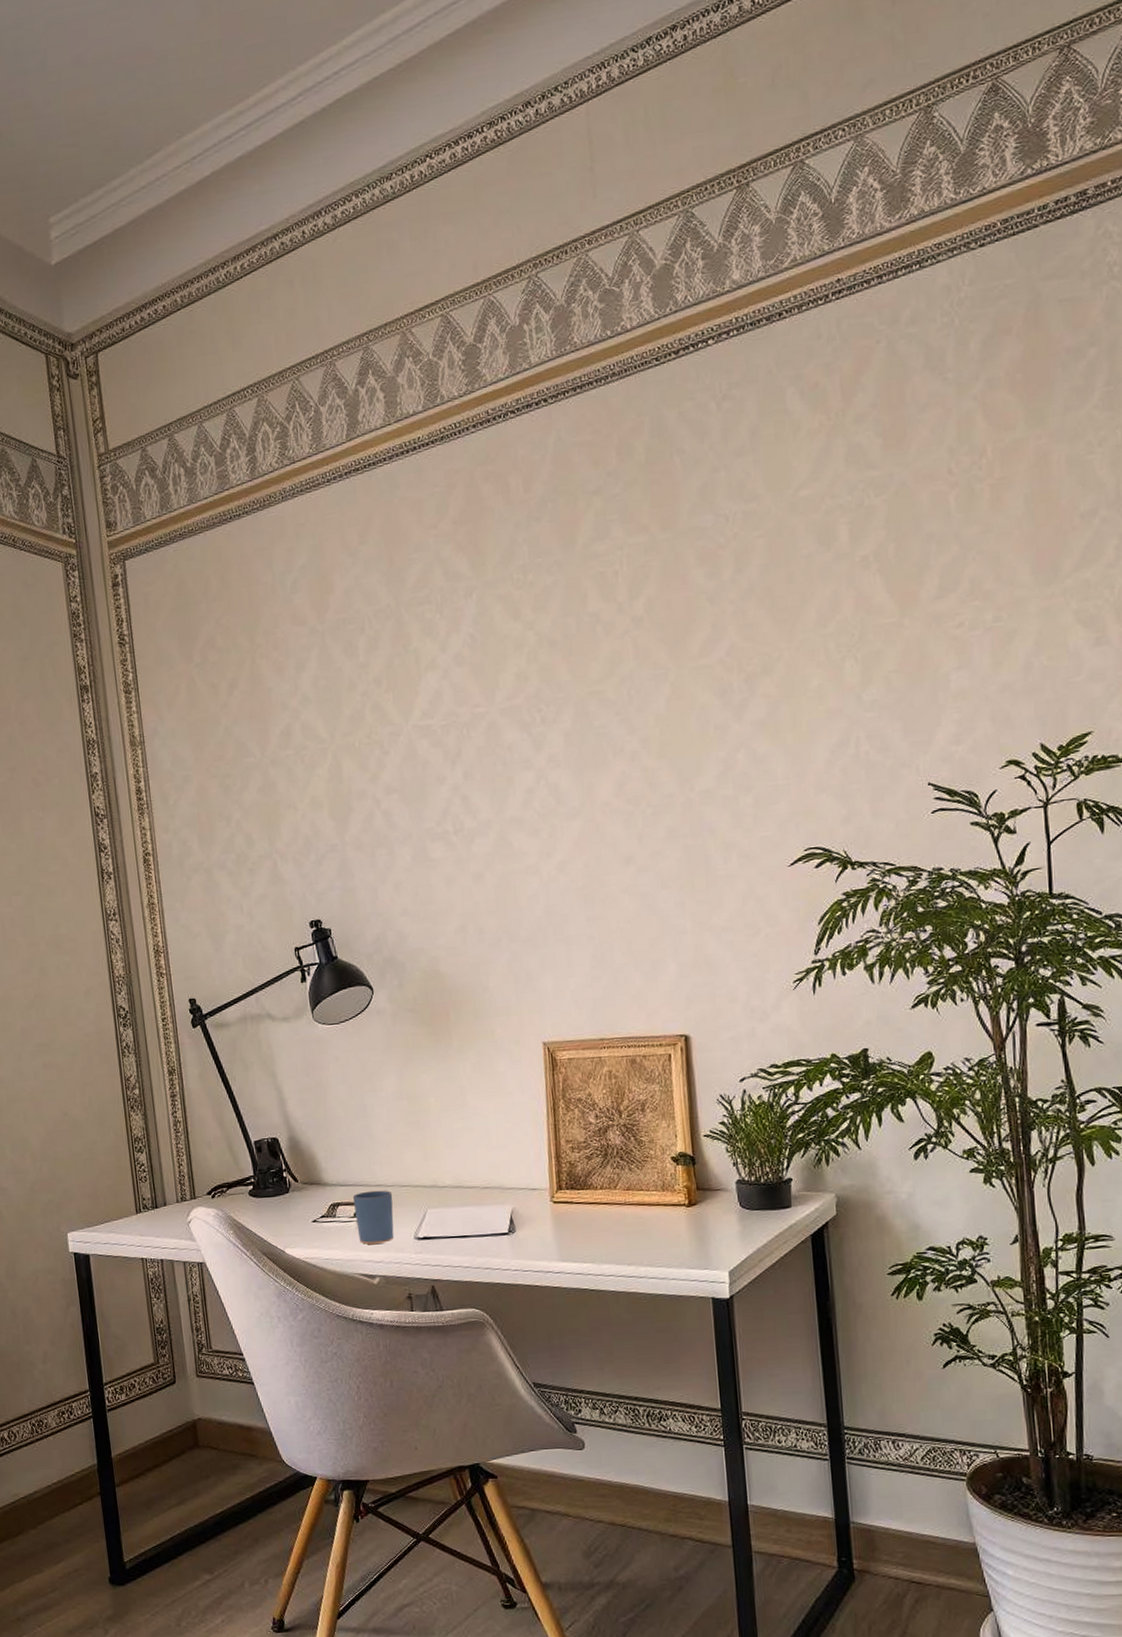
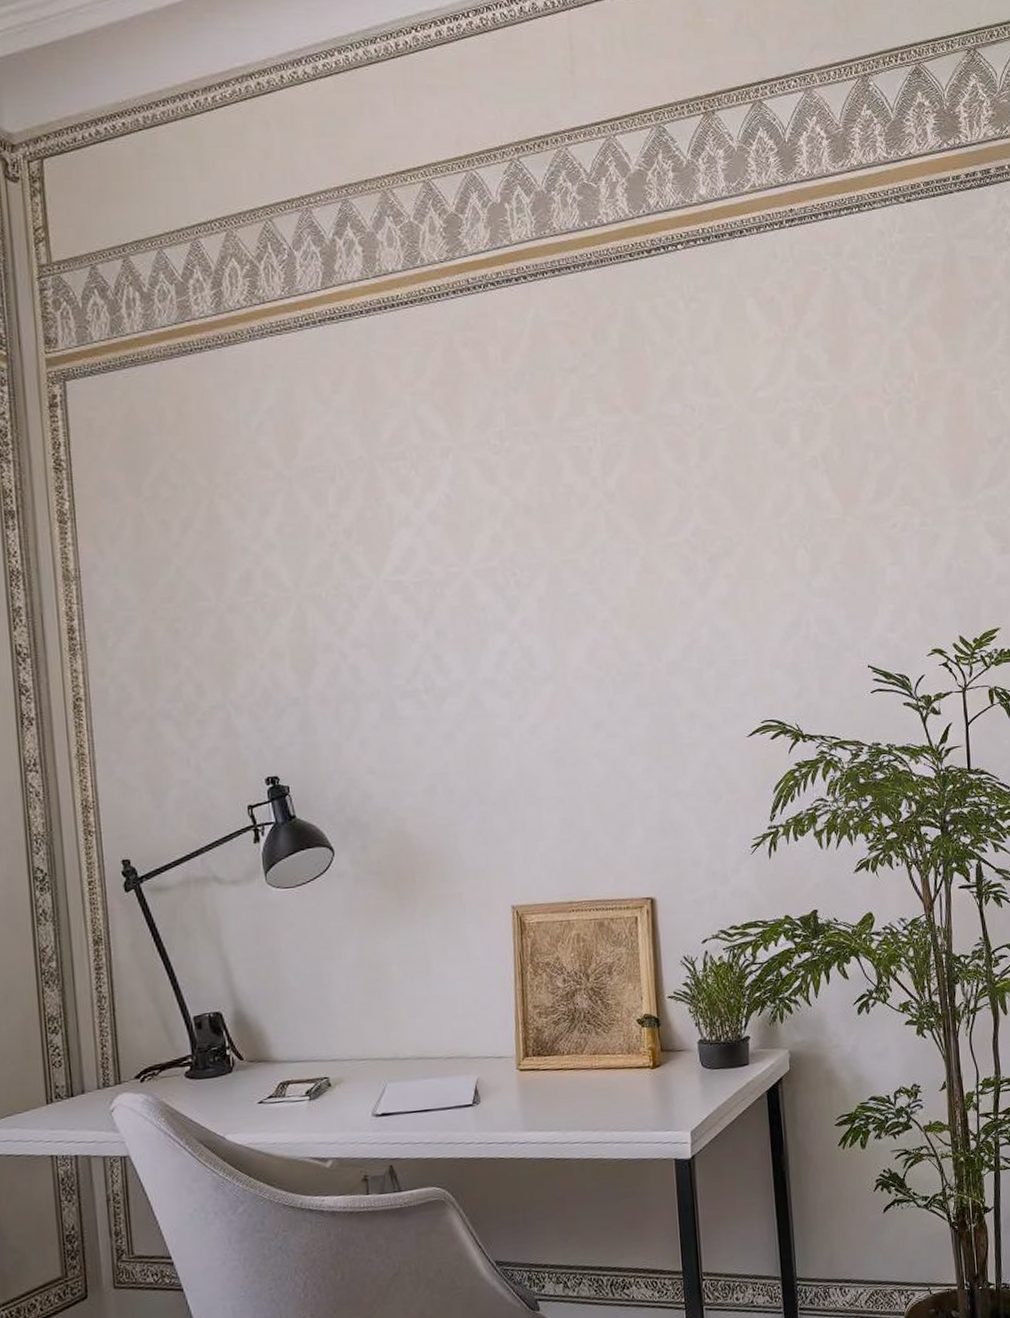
mug: present [352,1190,395,1245] -> none [304,1065,350,1125]

